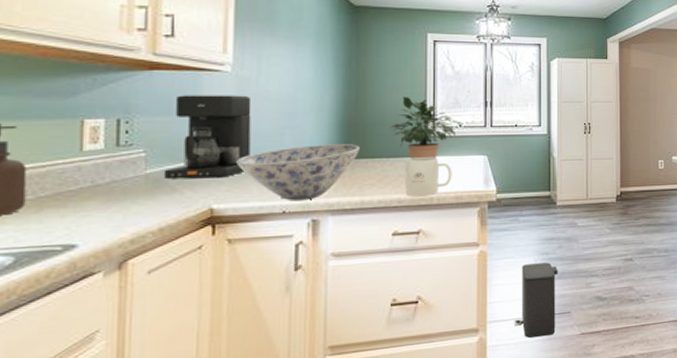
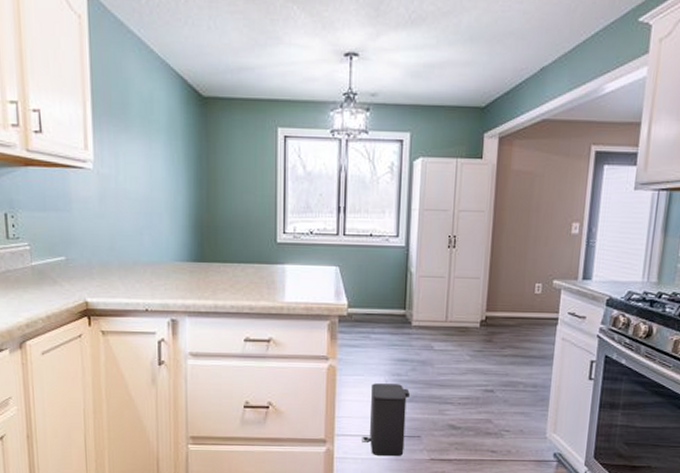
coffee maker: present [163,95,252,180] -> none [45,191,115,274]
bowl: present [236,144,361,202] -> none [104,246,213,301]
potted plant: present [390,96,464,159] -> none [240,198,315,266]
mug: present [405,157,452,197] -> none [256,264,303,305]

